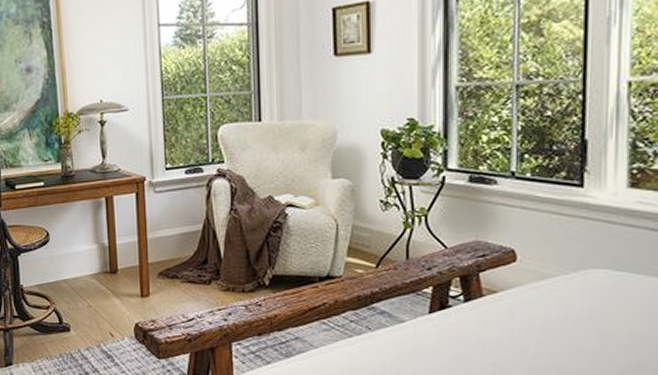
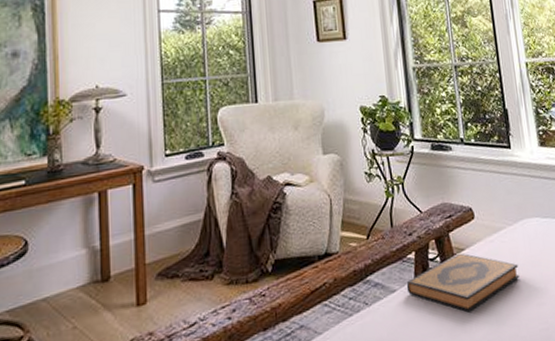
hardback book: none [418,295,569,355] -> present [406,253,520,313]

